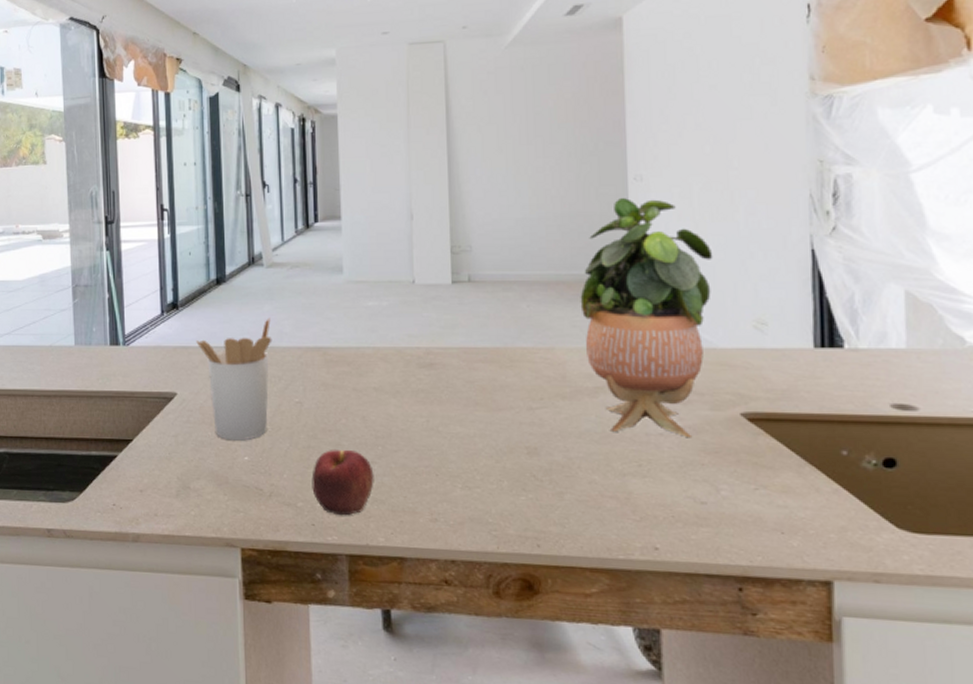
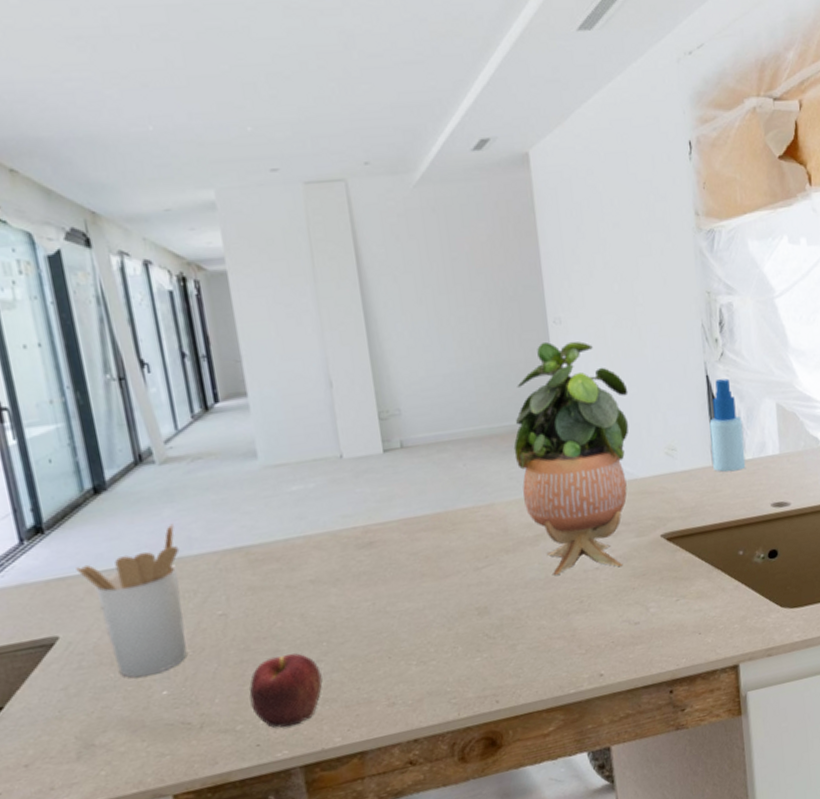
spray bottle: none [812,255,858,359] -> present [709,378,746,472]

